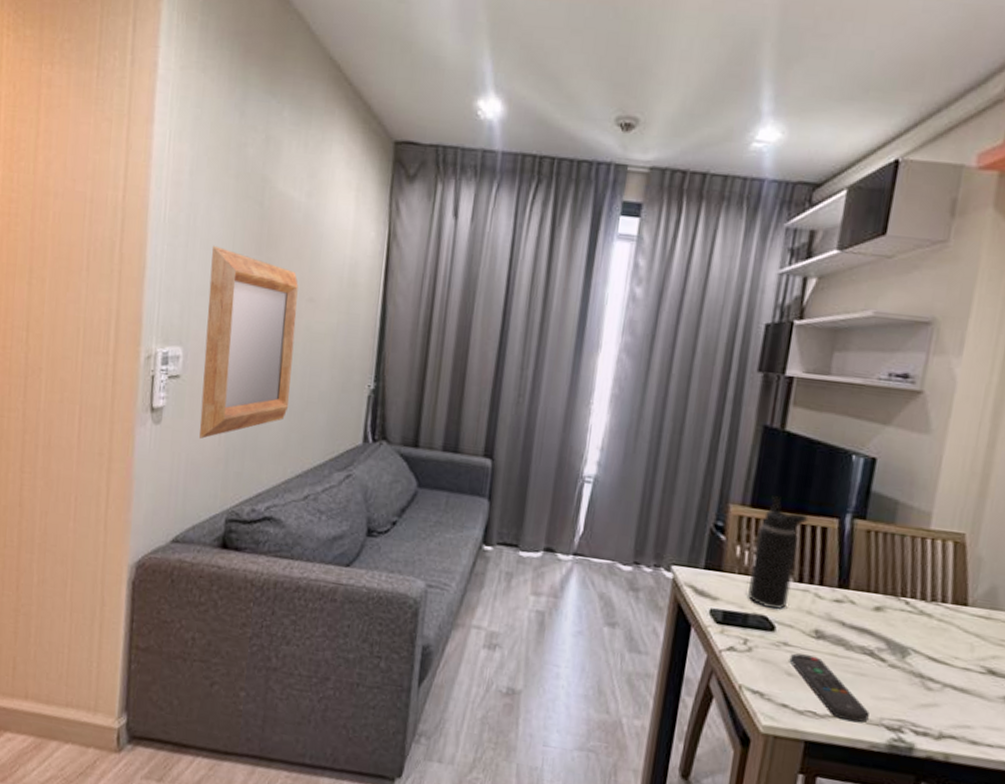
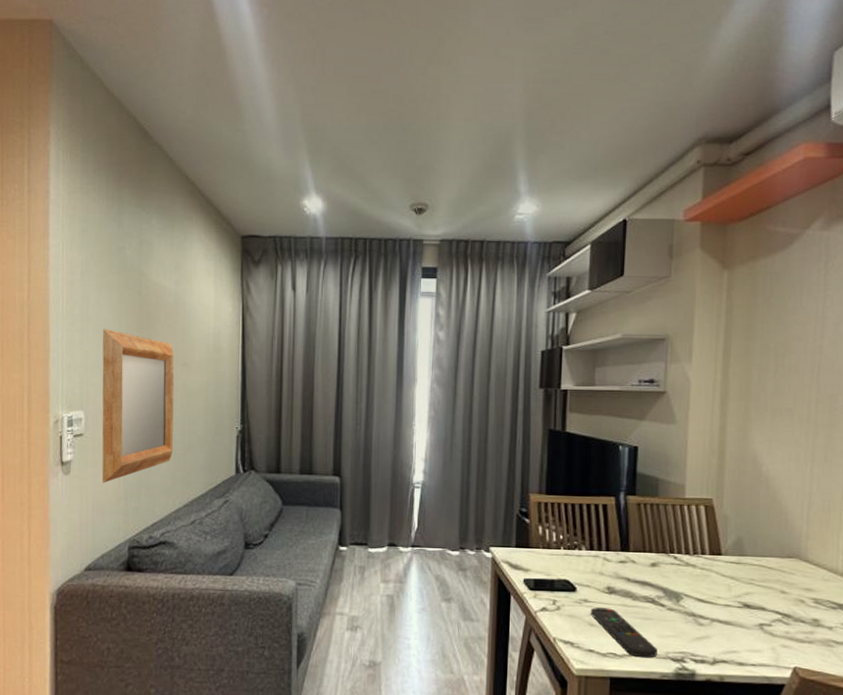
water bottle: present [748,496,809,611] -> none [552,484,592,574]

